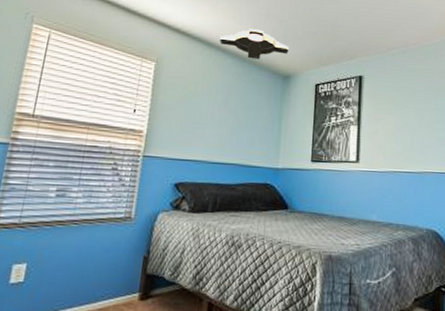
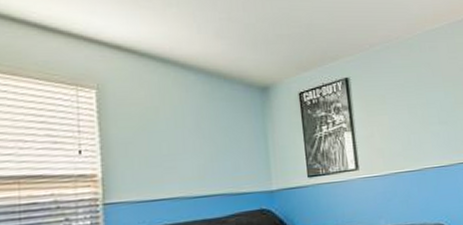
ceiling light: present [220,28,289,60] -> none [176,37,262,73]

